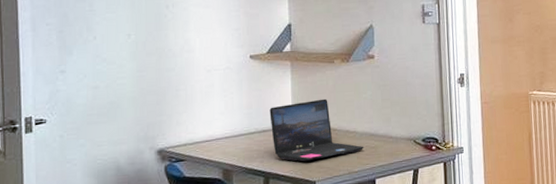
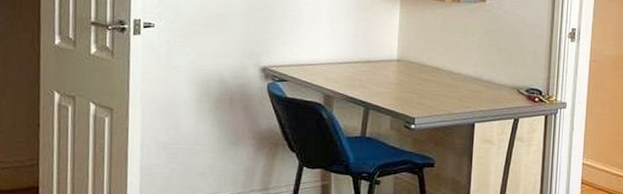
laptop: present [269,98,364,162] -> none [375,36,467,97]

